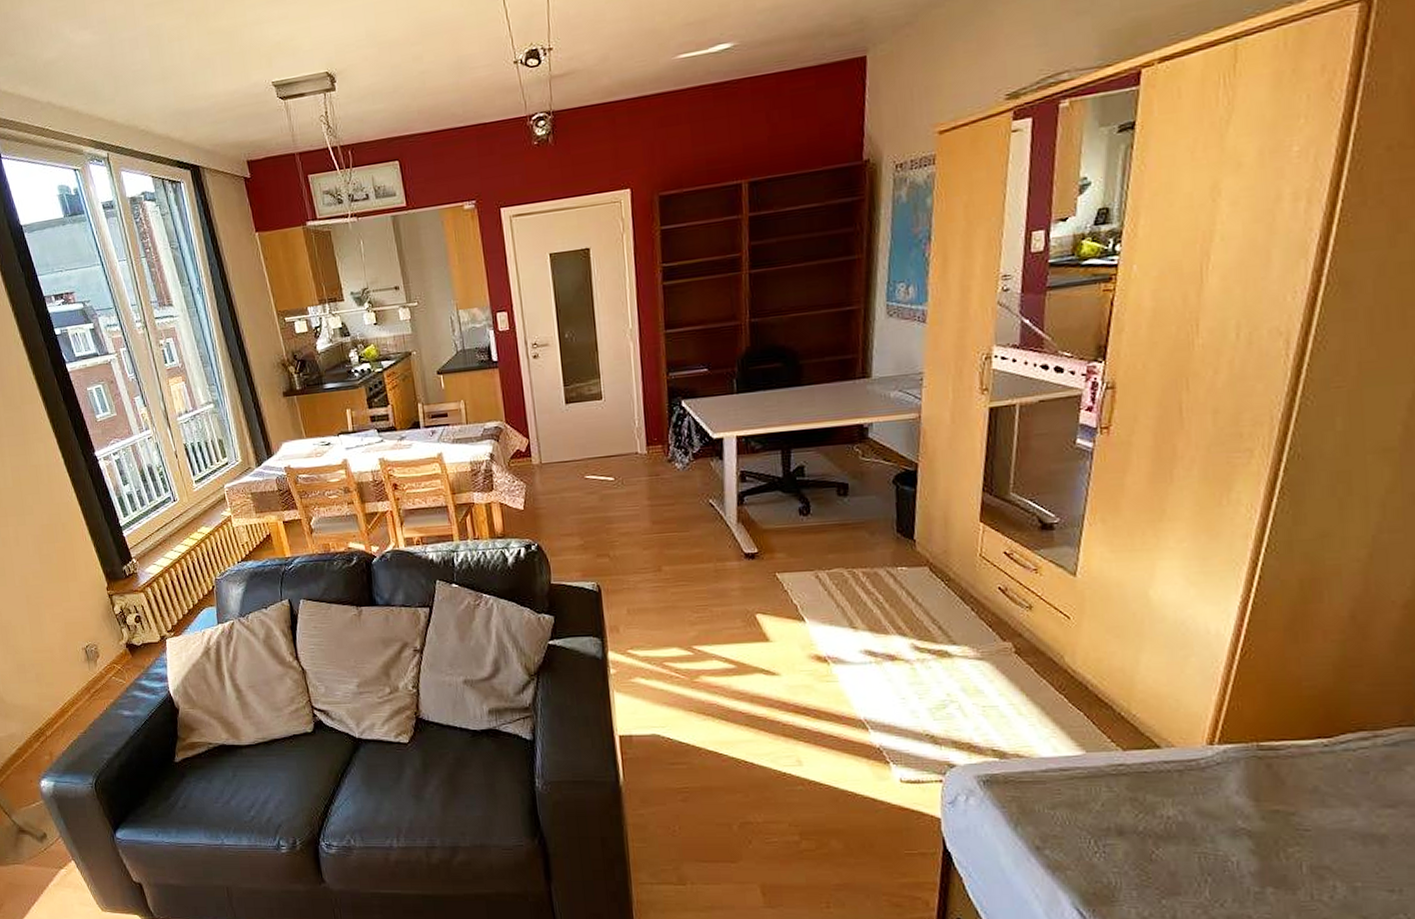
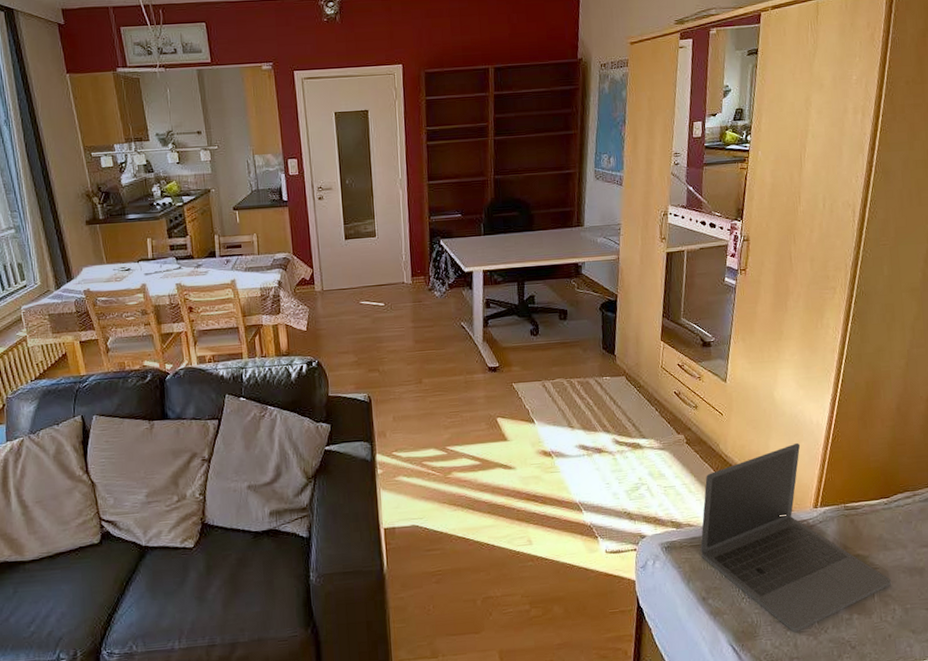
laptop: none [1033,658,1330,901] -> present [700,442,891,632]

